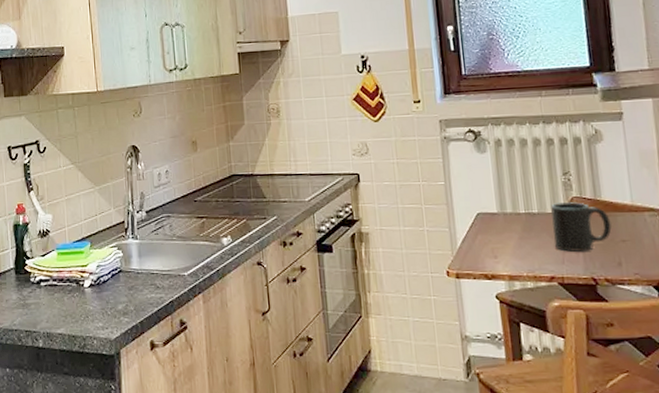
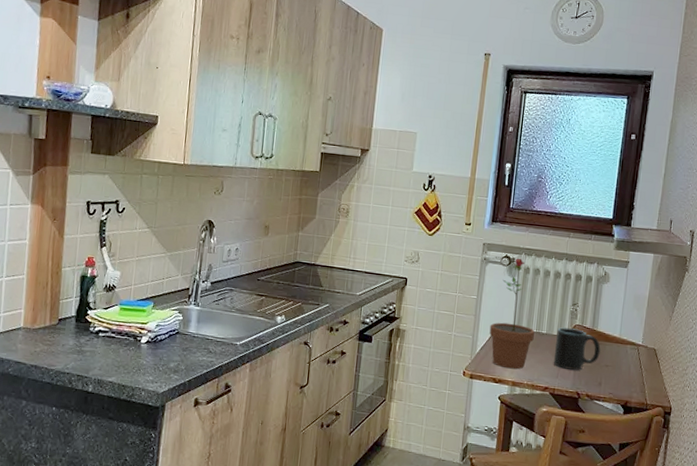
potted flower: none [467,130,524,261] -> present [489,258,535,369]

